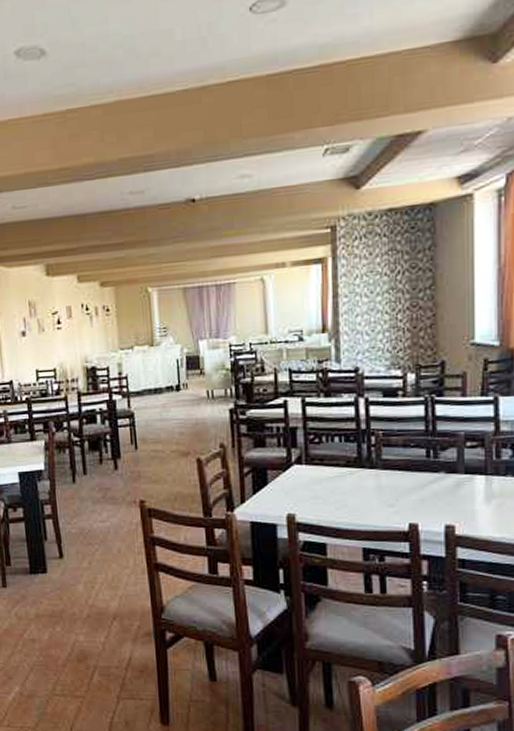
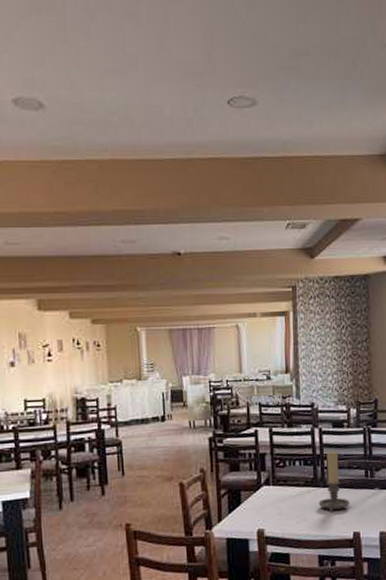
candle holder: none [363,425,405,499] -> present [318,451,350,513]

